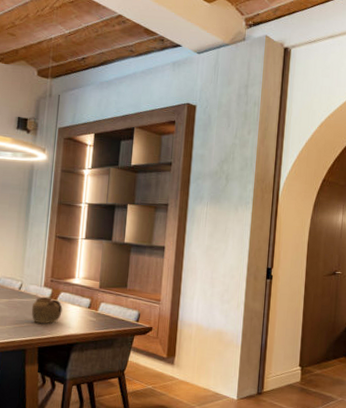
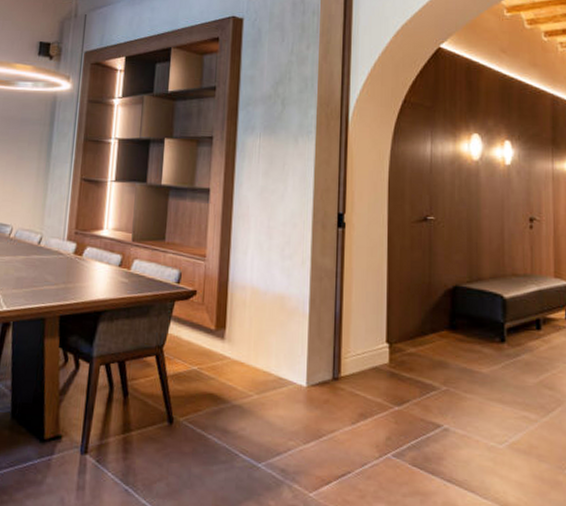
teapot: present [31,296,63,323] -> none [52,252,89,286]

